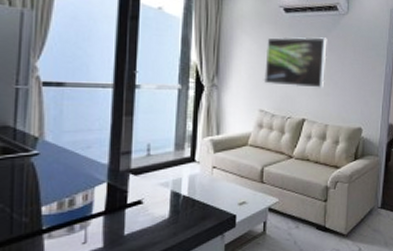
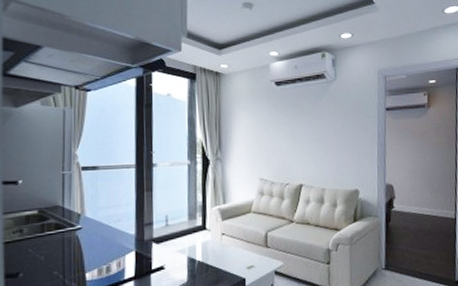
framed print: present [263,37,327,89] -> none [261,105,319,155]

